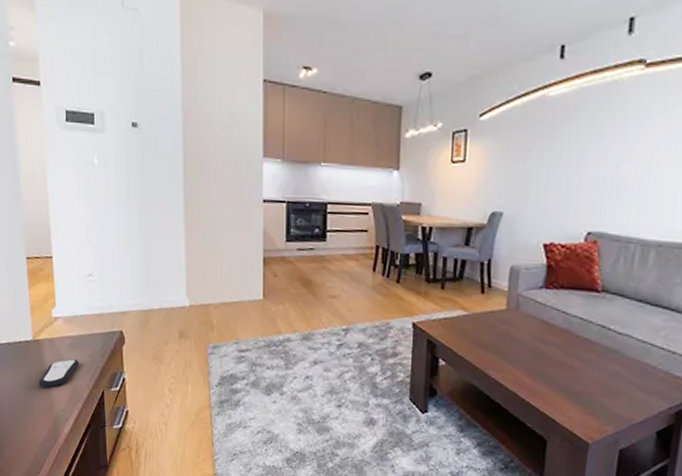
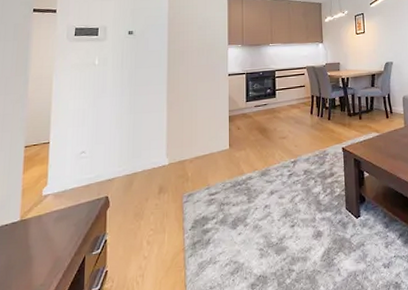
remote control: present [38,359,80,389] -> none [20,231,65,266]

